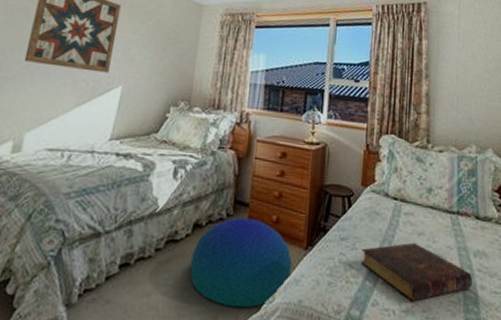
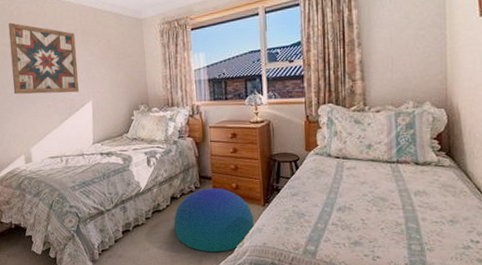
book: present [361,242,472,302] -> none [312,190,414,236]

